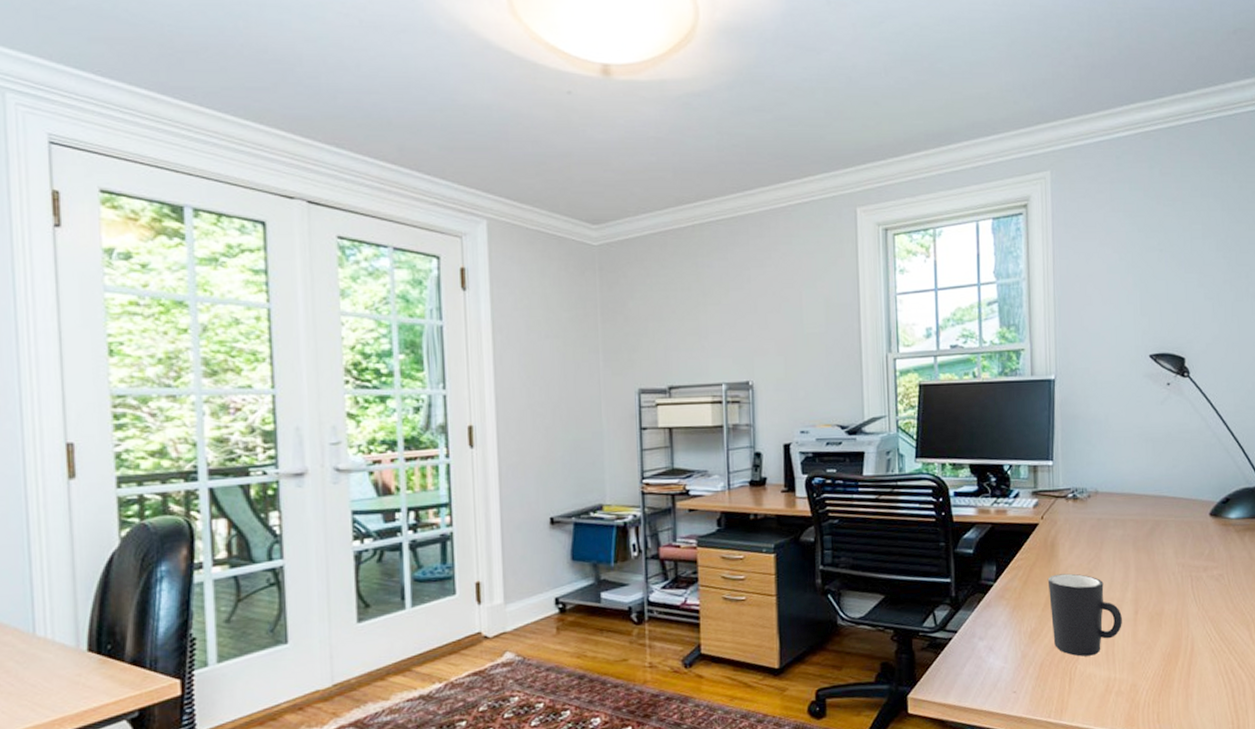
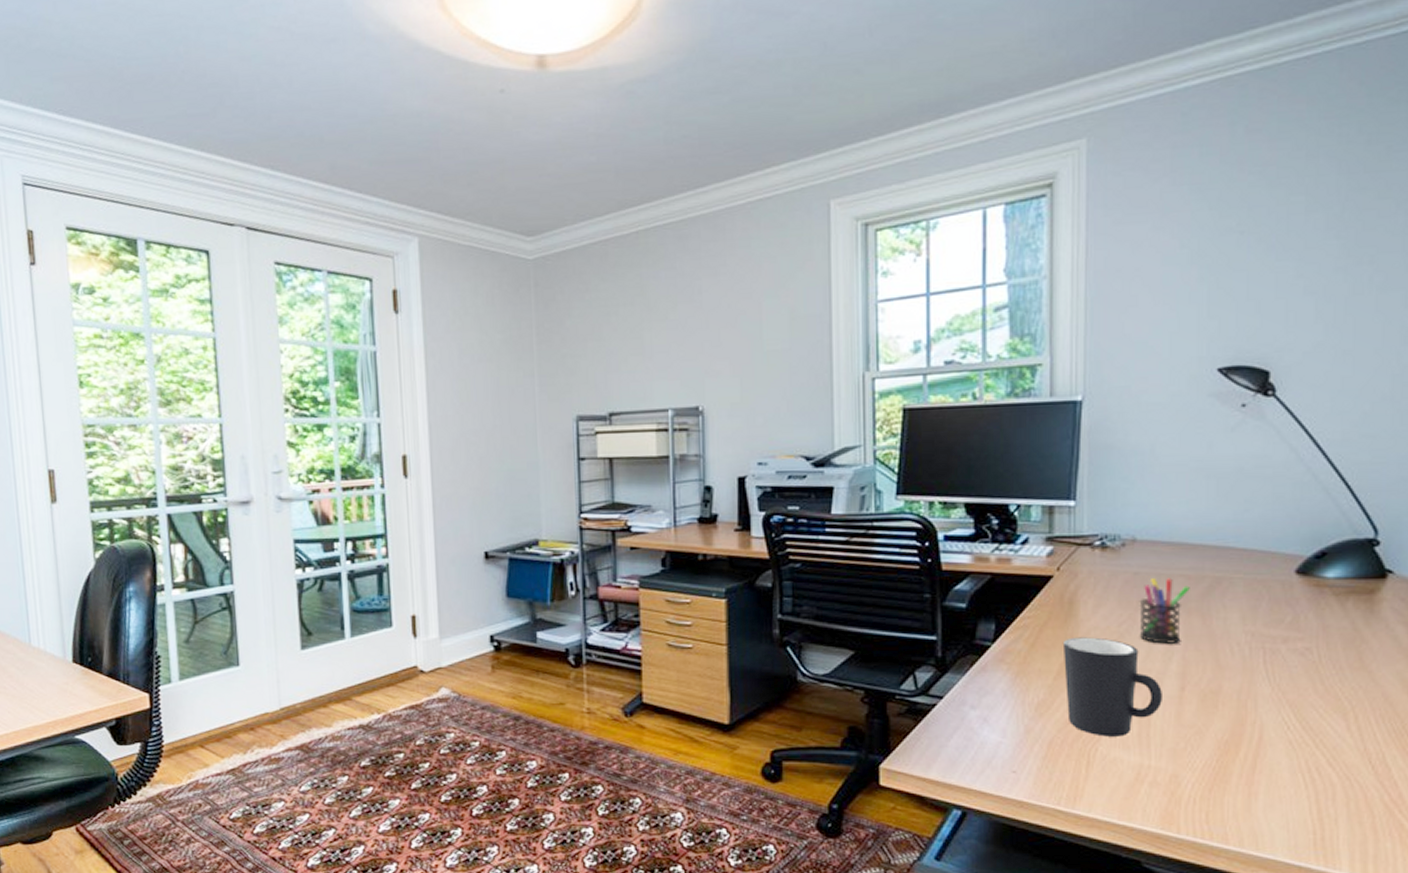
pen holder: none [1102,522,1138,577] -> present [1139,578,1190,644]

